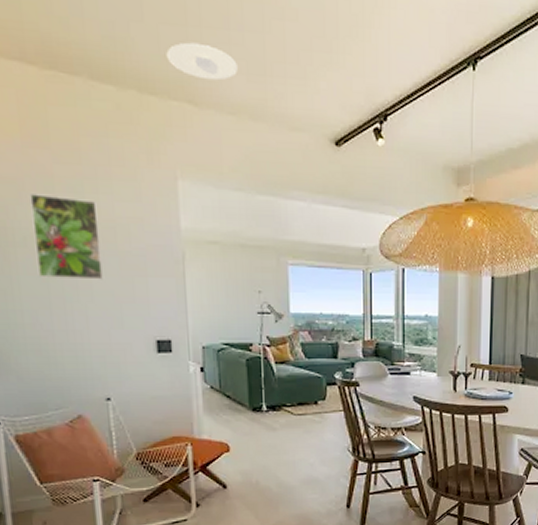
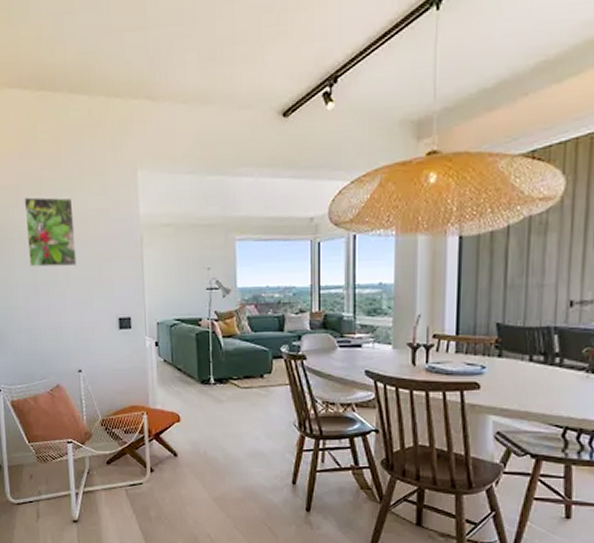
recessed light: present [166,42,238,81] -> none [129,42,190,75]

